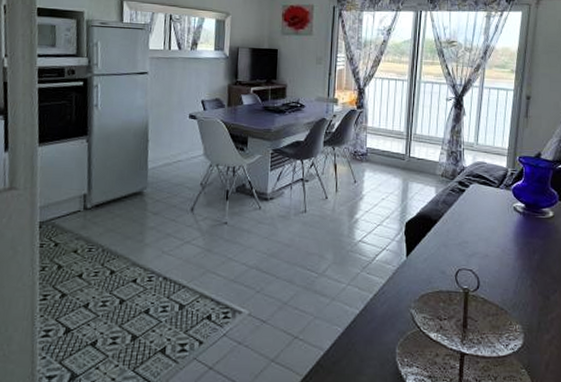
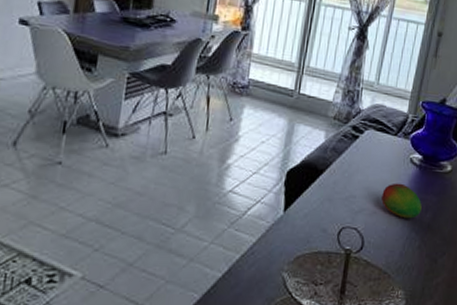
fruit: none [491,229,529,260] -> present [381,183,422,219]

